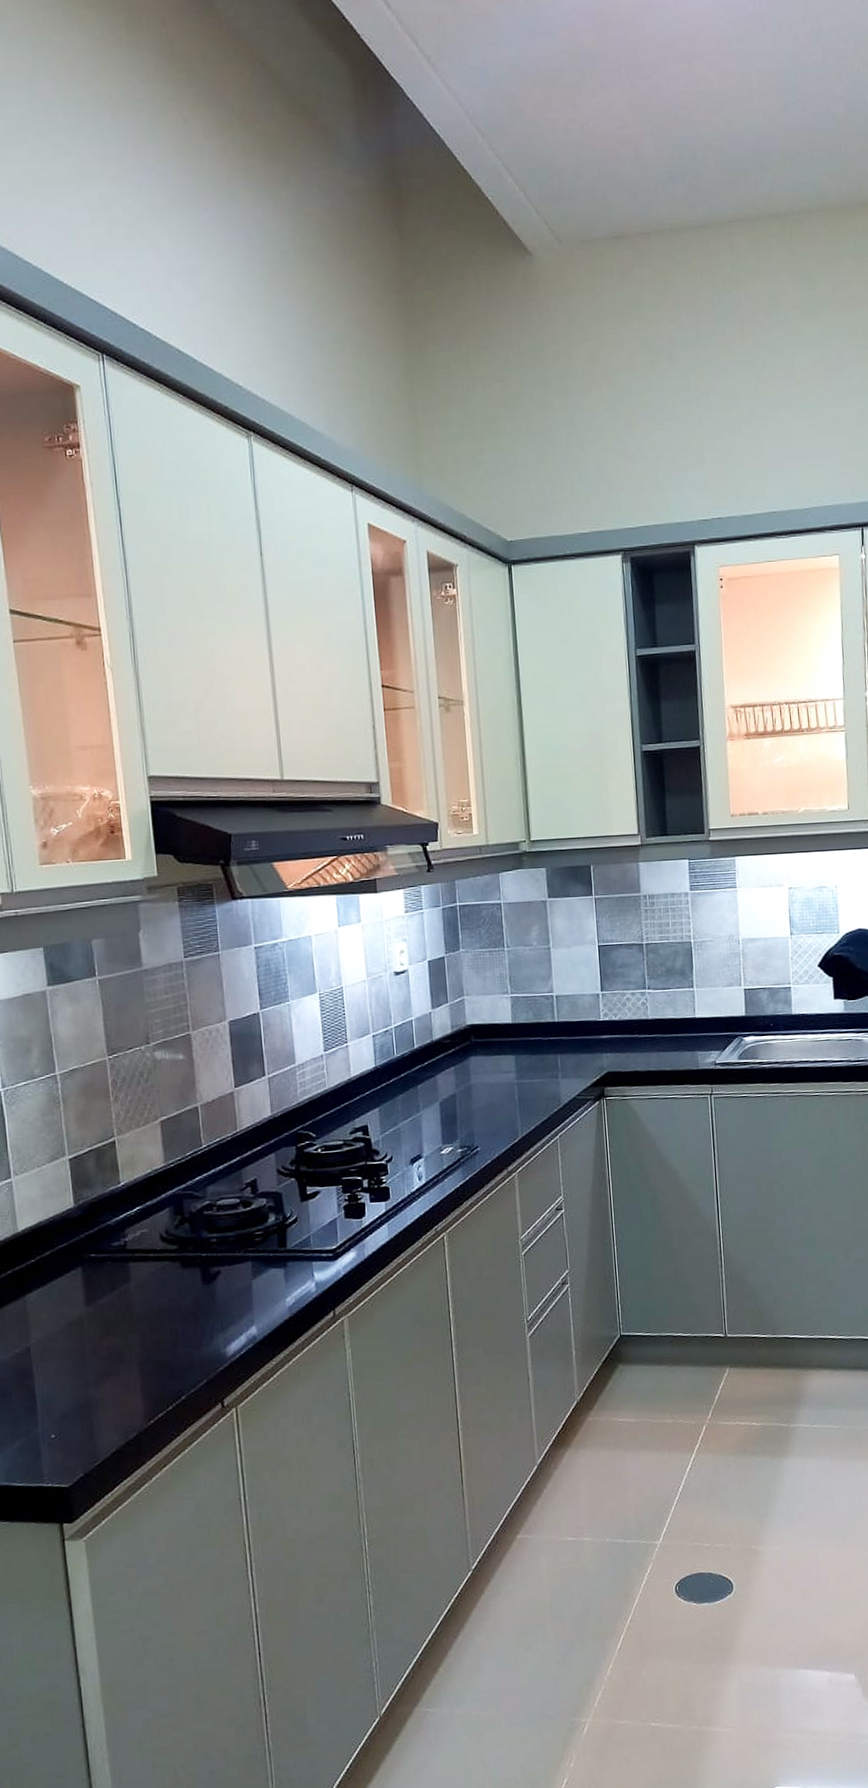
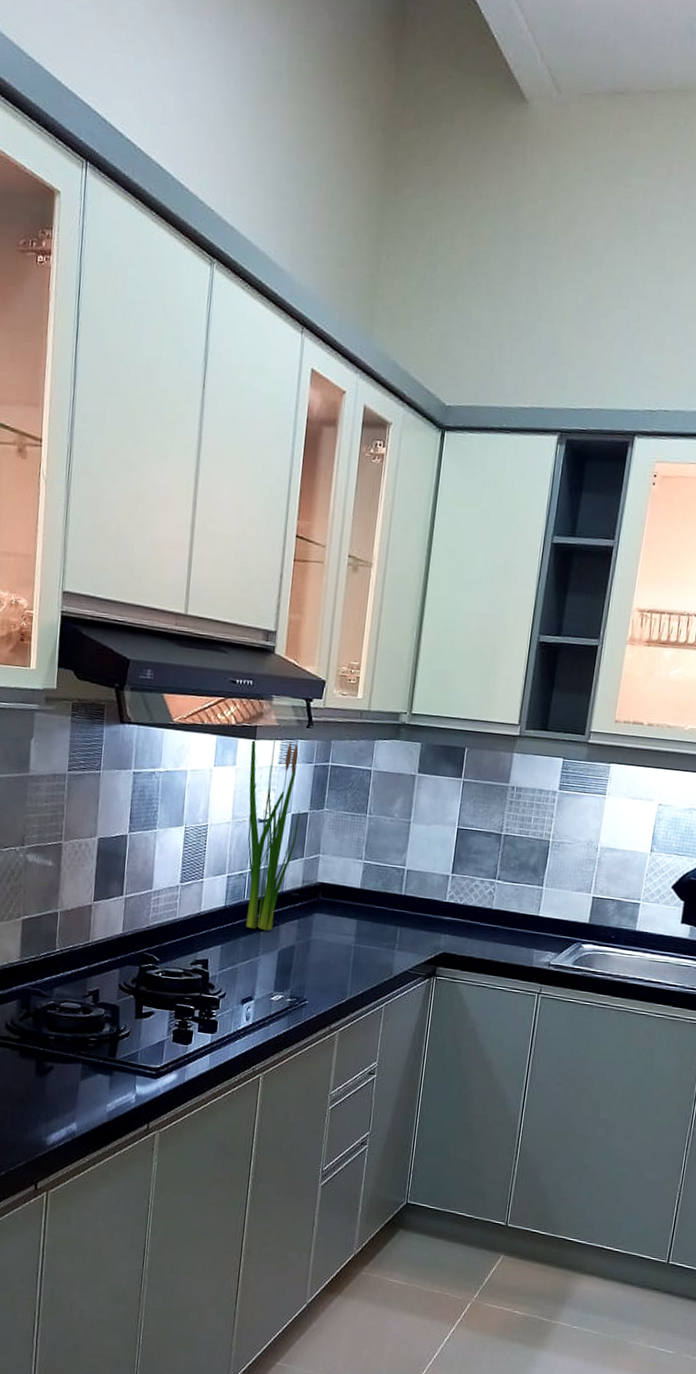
plant: none [373,887,437,1085] -> present [245,738,300,931]

